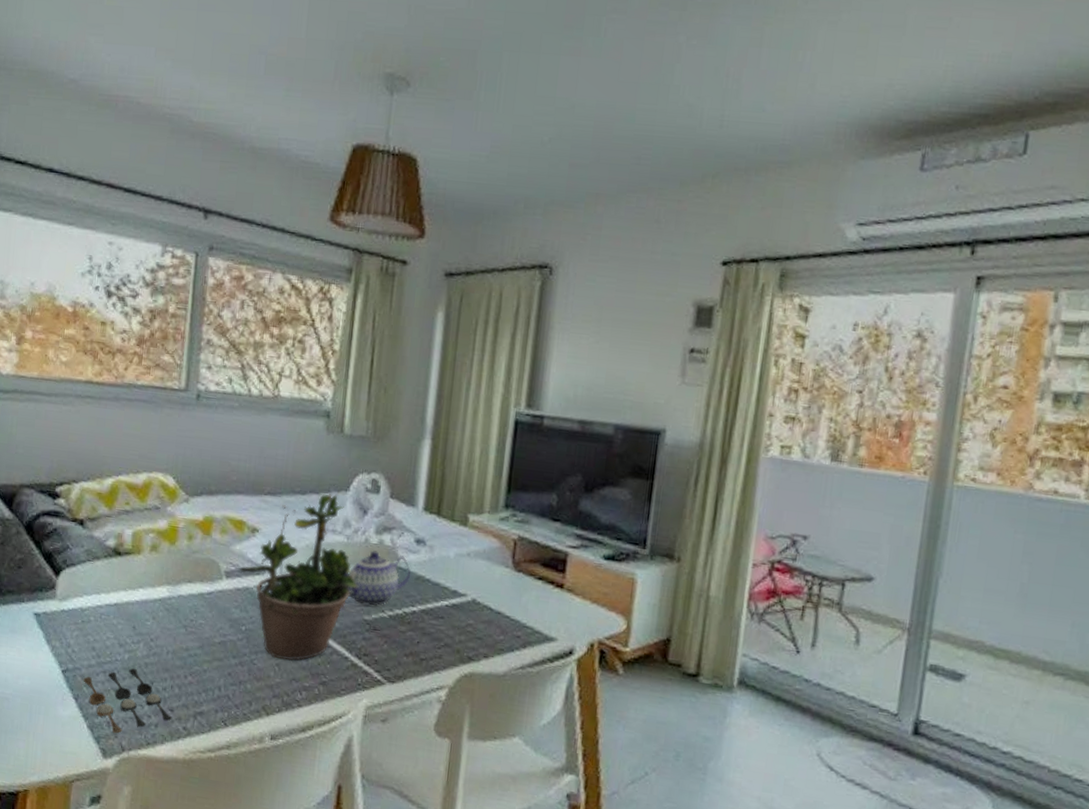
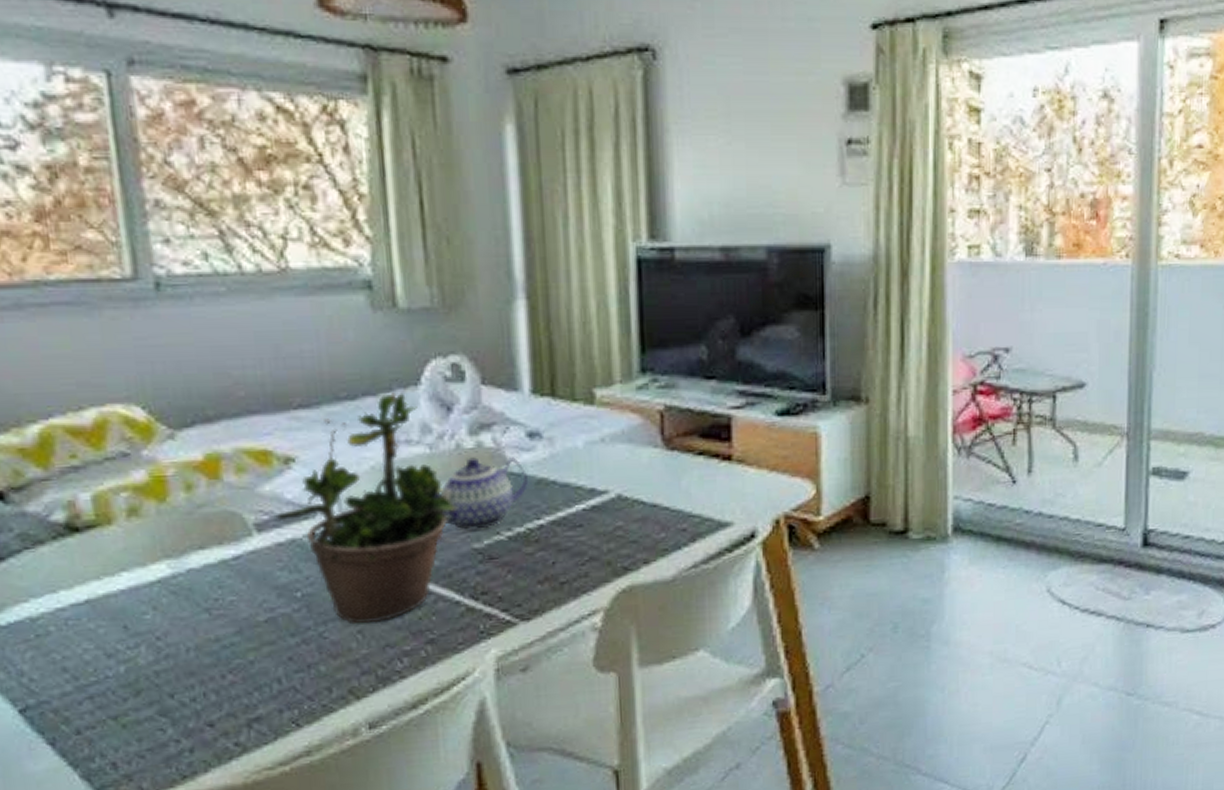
spoon: present [83,668,173,734] -> none [57,681,215,777]

